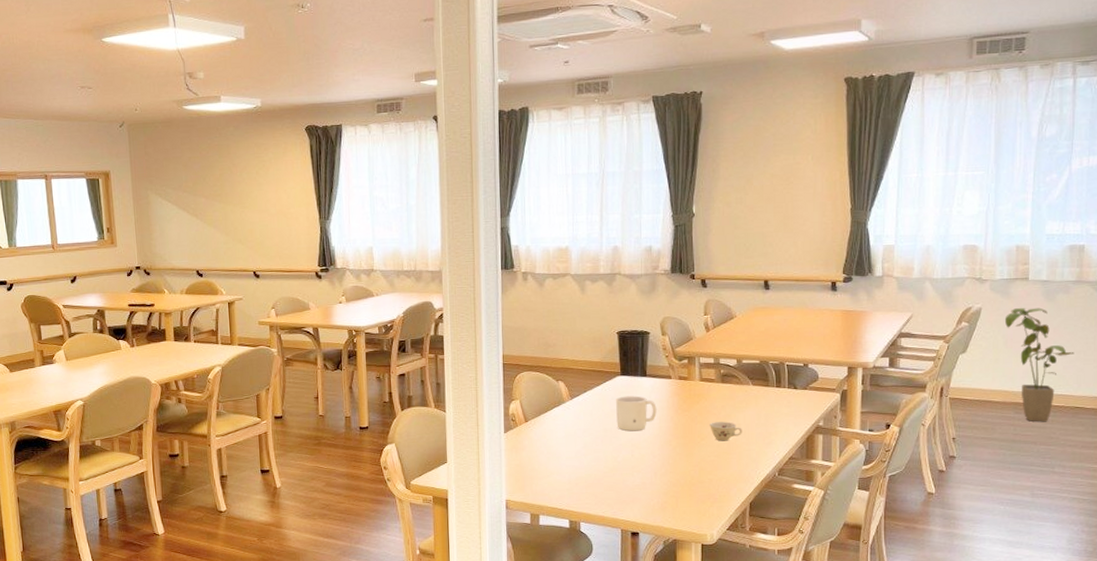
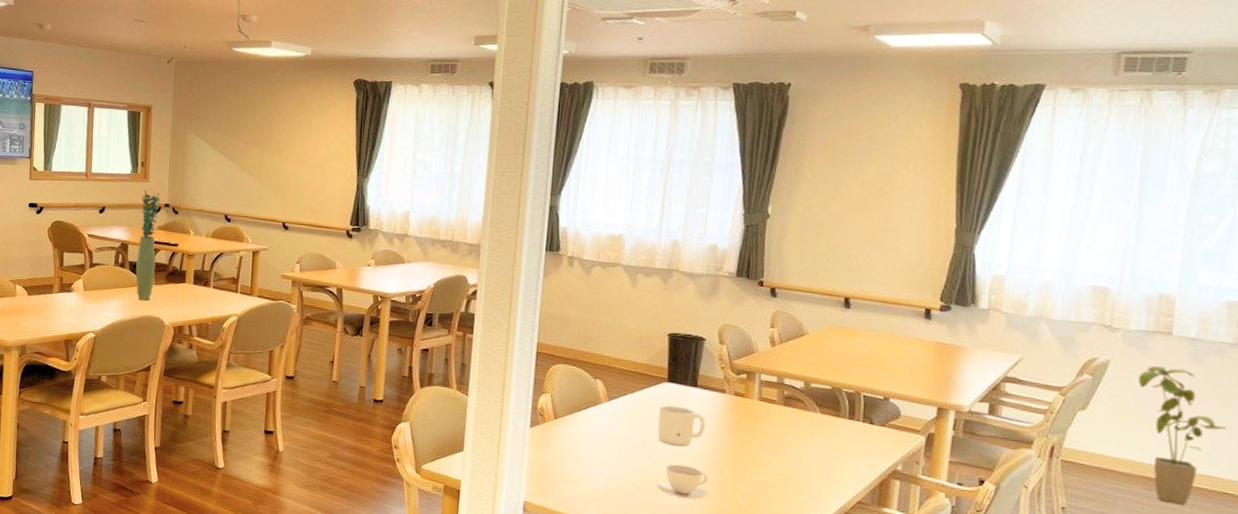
vase: none [112,255,135,363] -> present [135,190,160,301]
teacup: none [620,447,665,476] -> present [656,464,709,499]
teacup: present [710,421,742,441] -> none [765,448,804,472]

